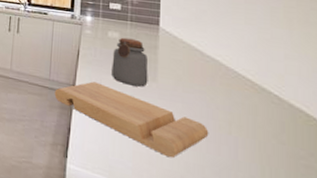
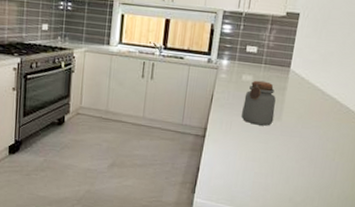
cutting board: present [54,81,209,158] -> none [186,124,318,184]

